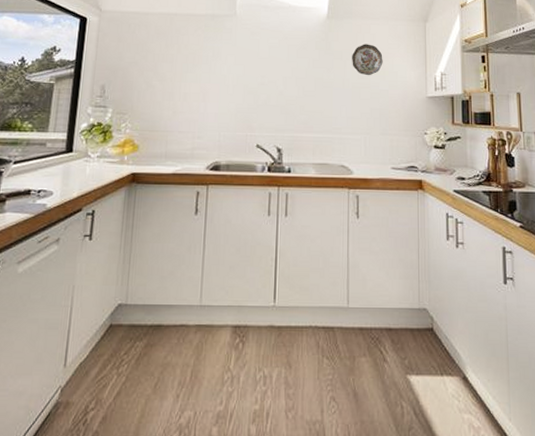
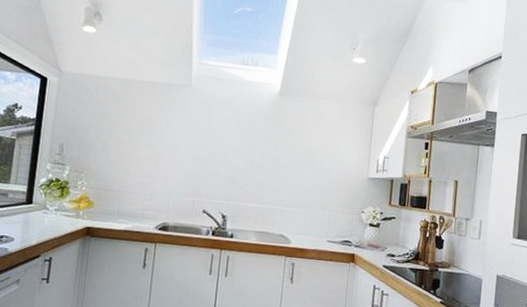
decorative plate: present [352,44,383,76] -> none [299,122,330,154]

